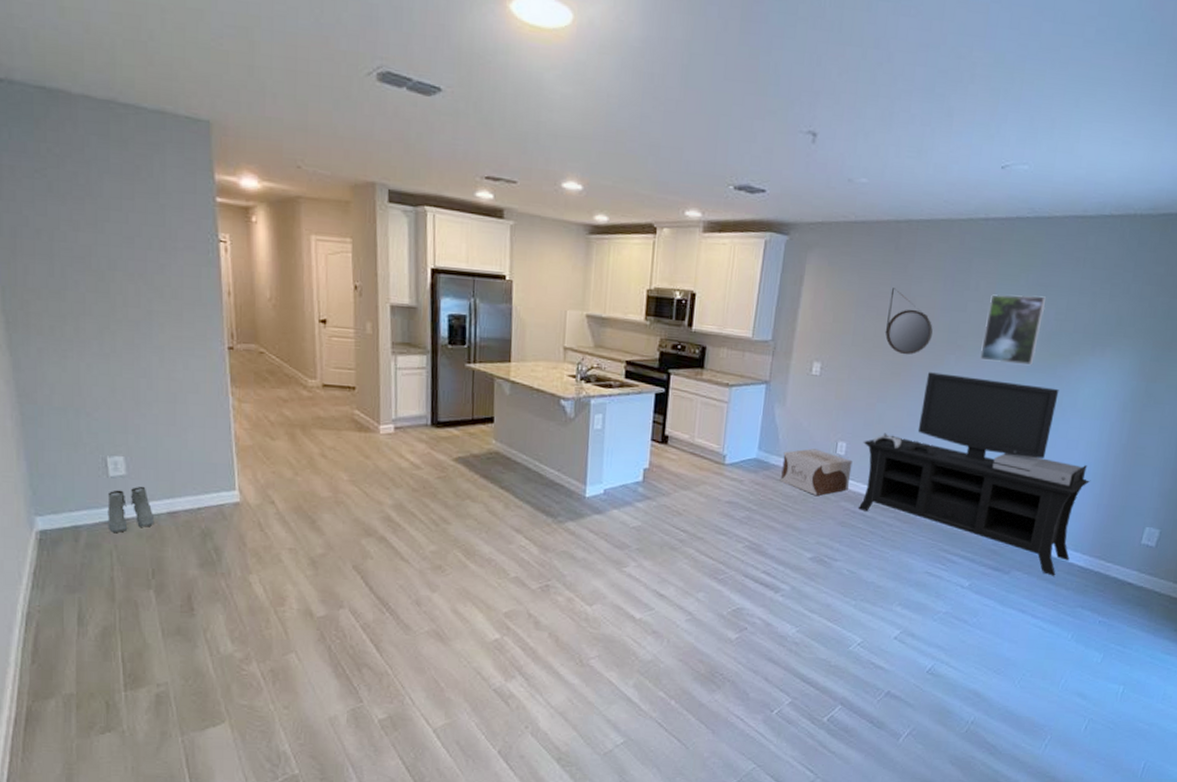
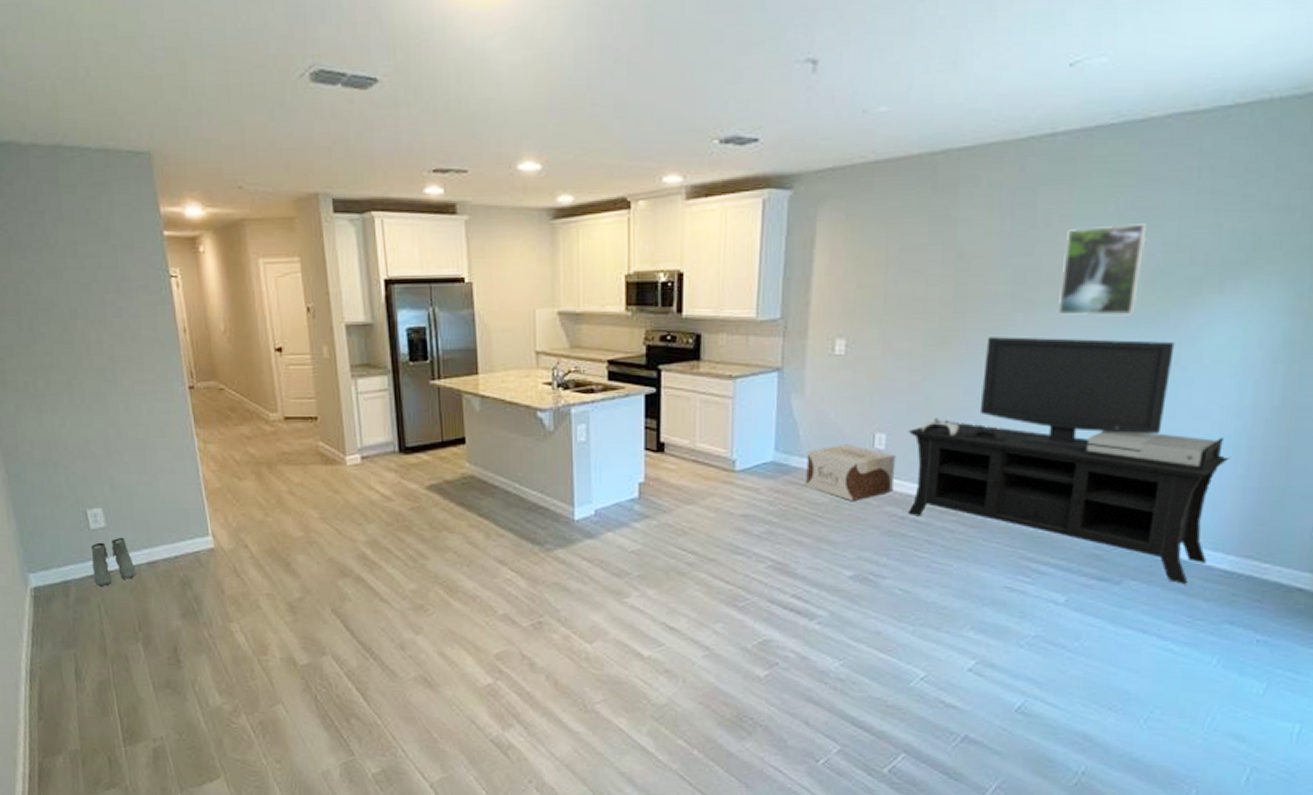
home mirror: present [885,288,933,355] -> none [926,237,990,319]

